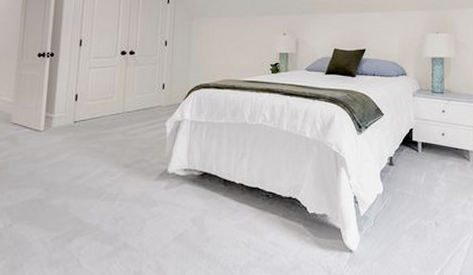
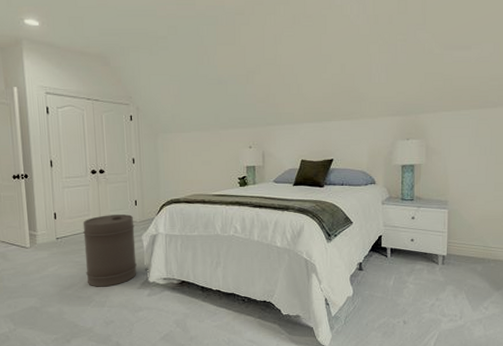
basket: none [100,98,160,177] -> present [82,214,137,287]

